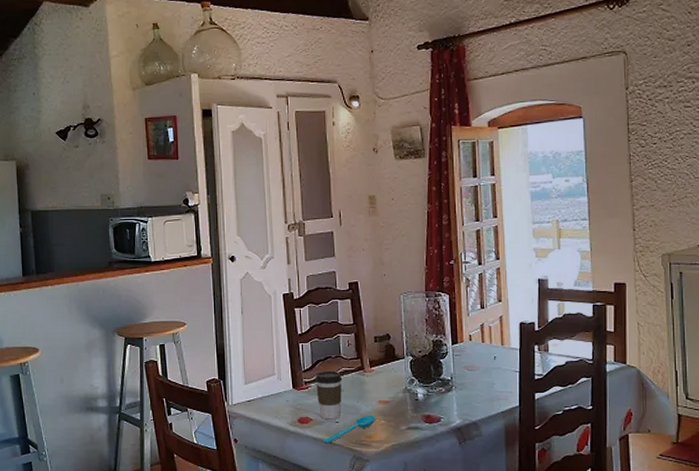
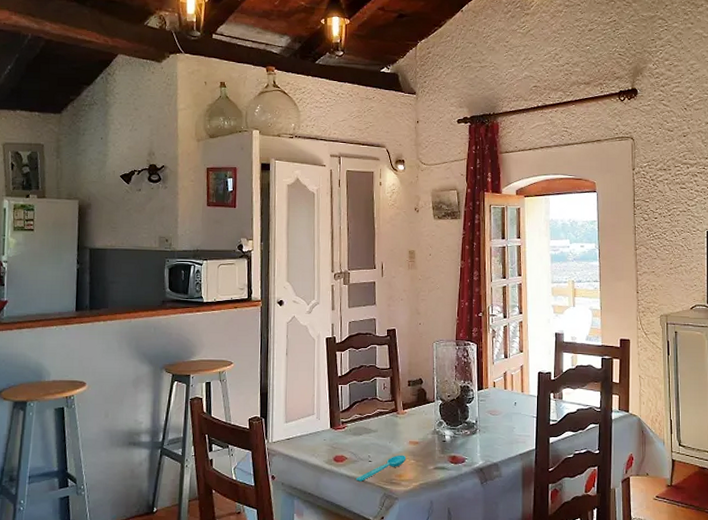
coffee cup: present [315,371,342,420] -> none [351,412,377,459]

